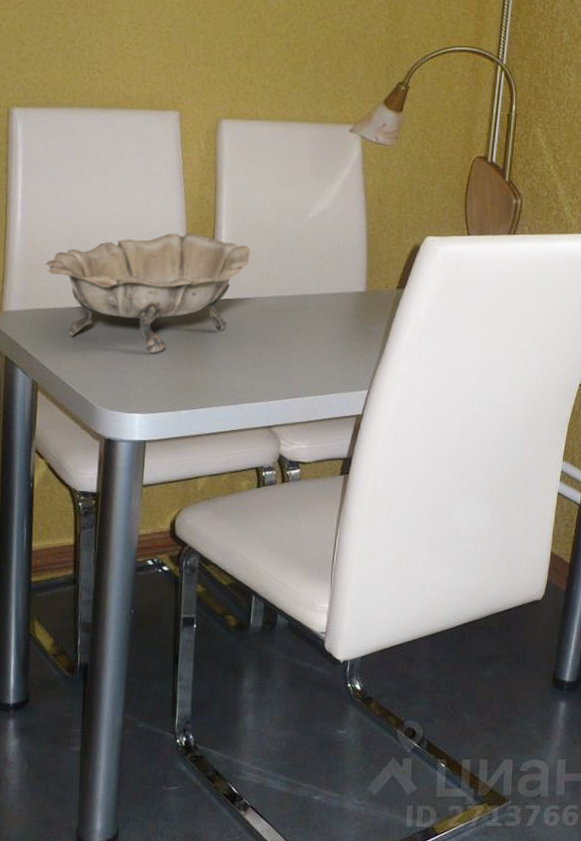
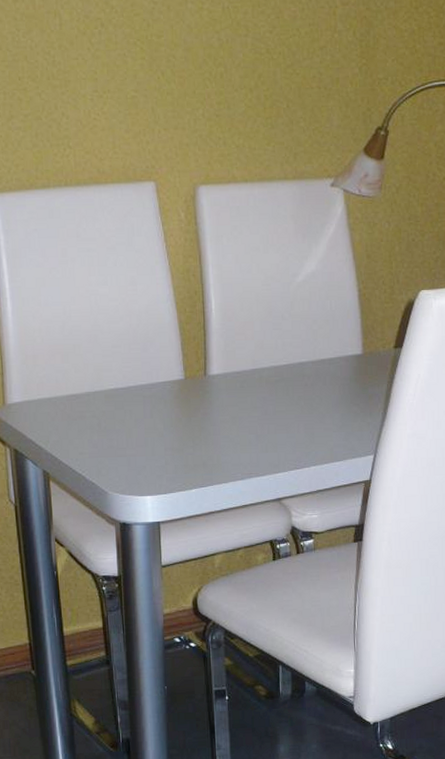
decorative bowl: present [45,233,251,354] -> none [41,308,243,435]

